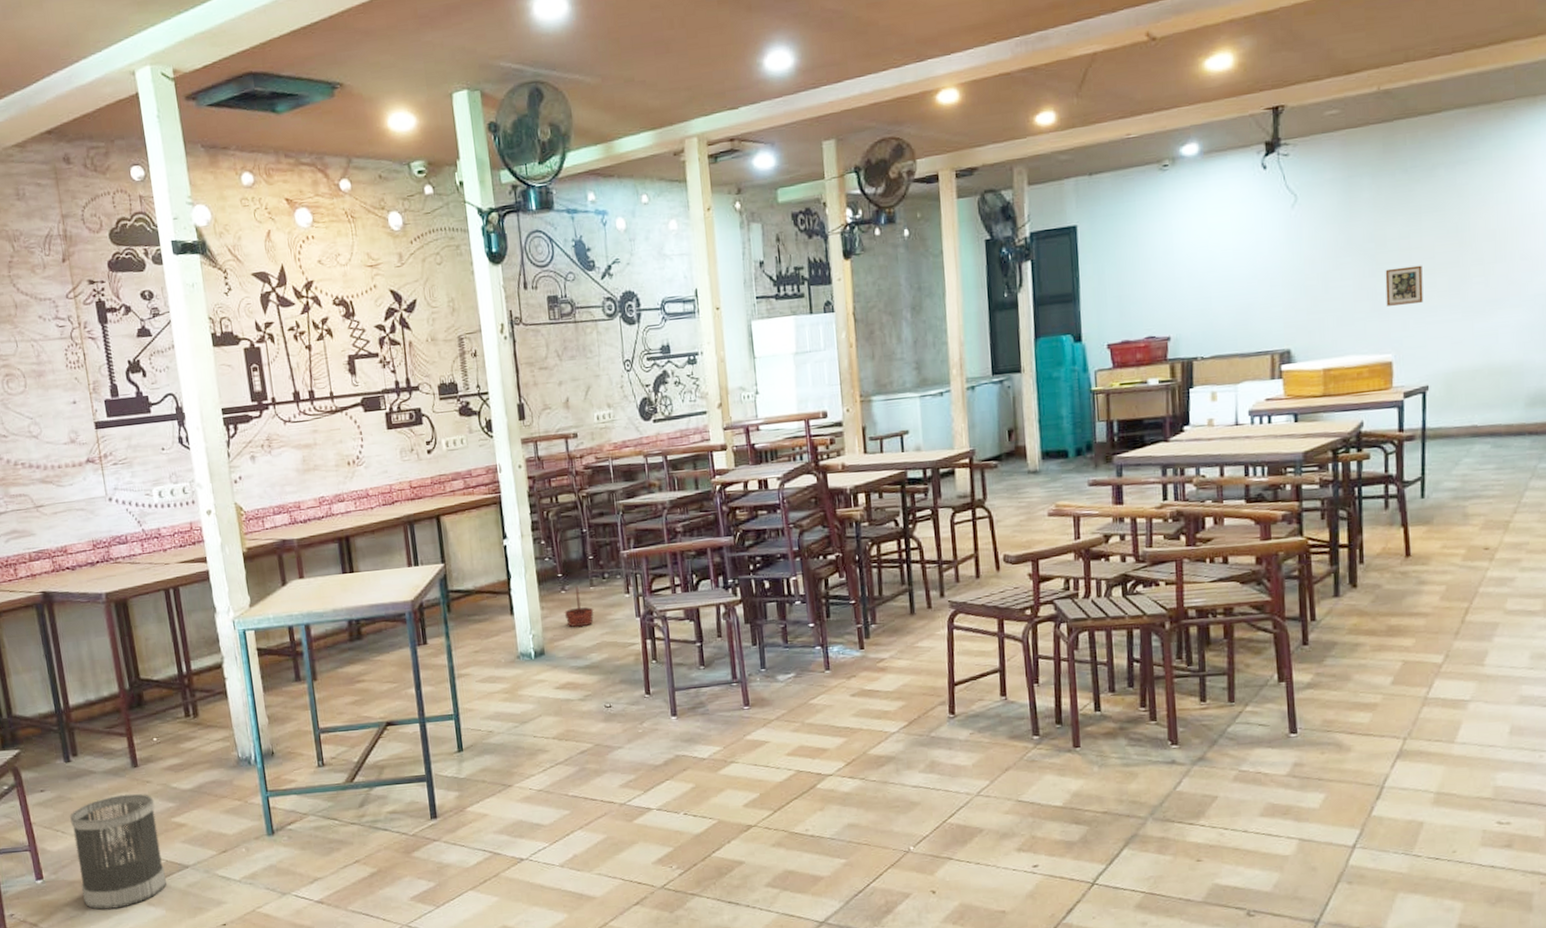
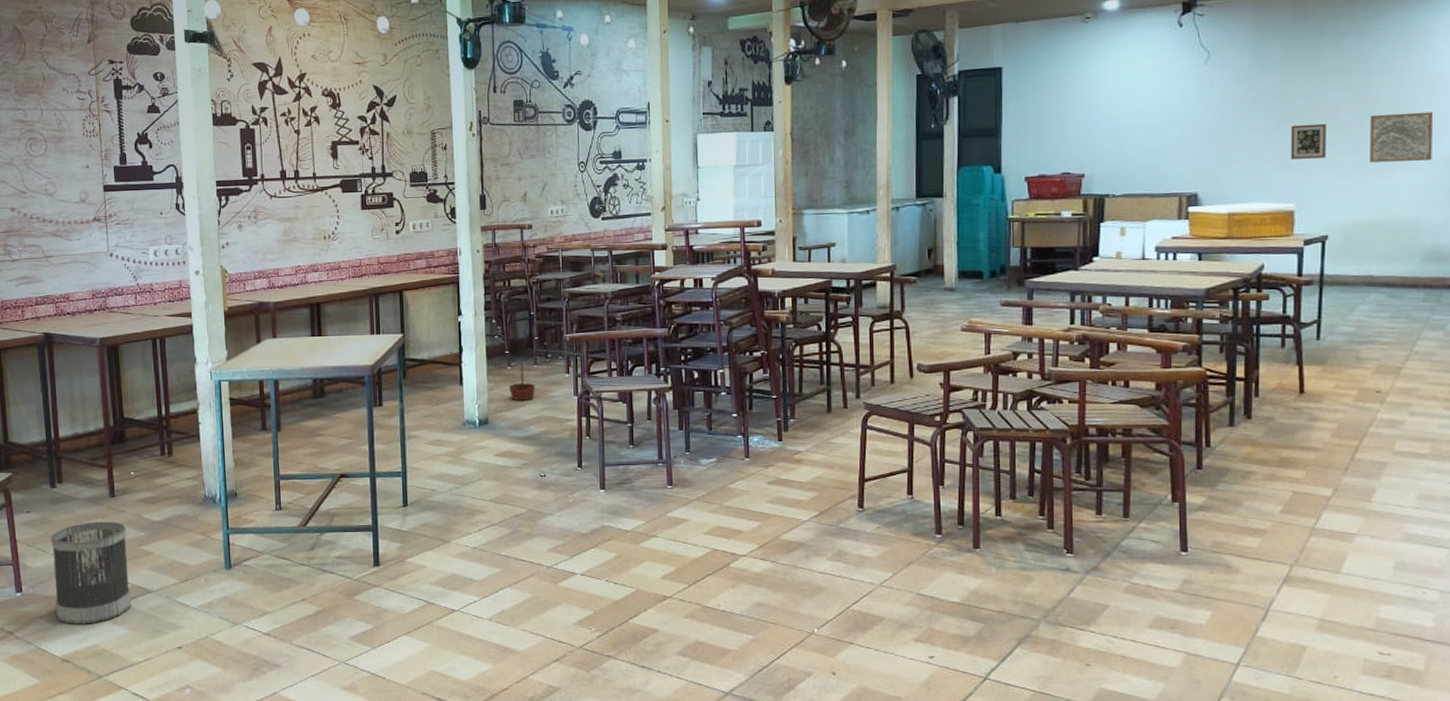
wall art: none [1467,245,1534,304] -> present [1370,112,1434,163]

